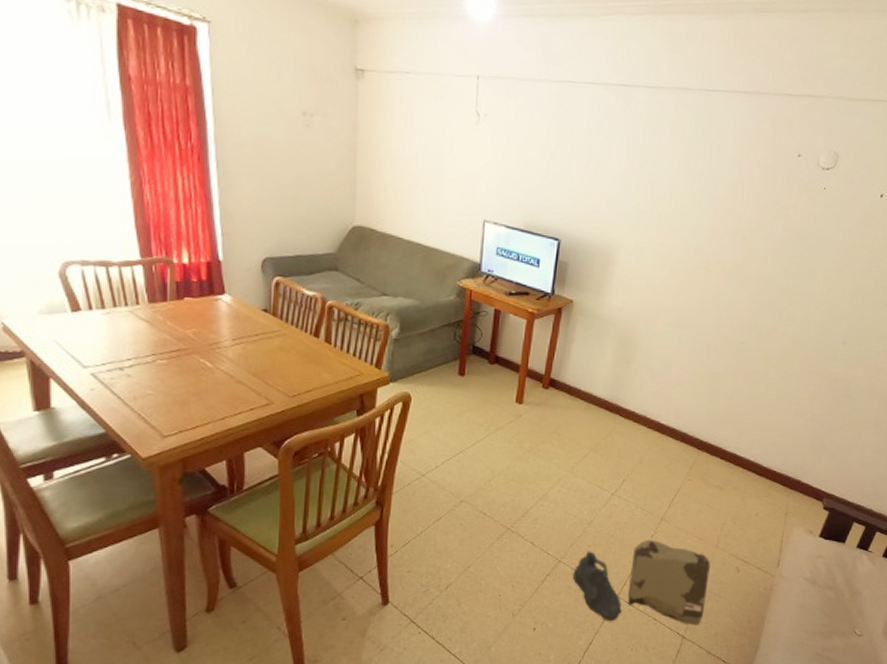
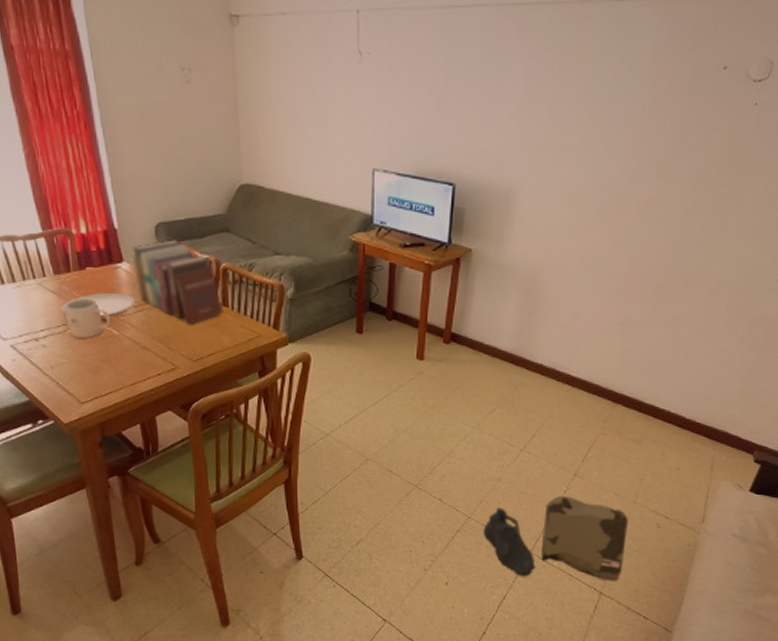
plate: none [151,324,235,349] -> present [60,293,136,317]
mug: none [156,329,206,370] -> present [64,299,112,339]
books: none [233,275,325,359] -> present [130,240,223,323]

